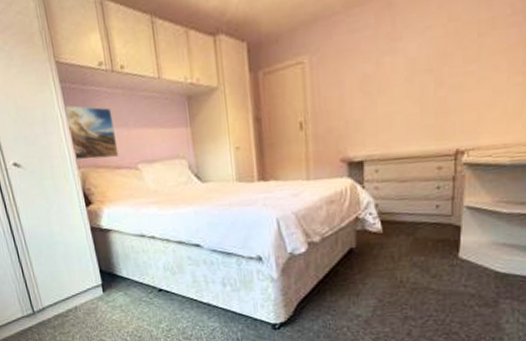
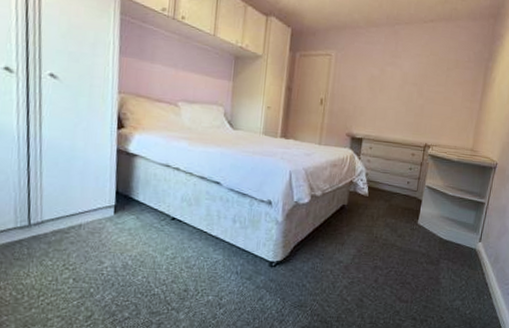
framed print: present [64,105,119,161] -> none [119,35,165,92]

